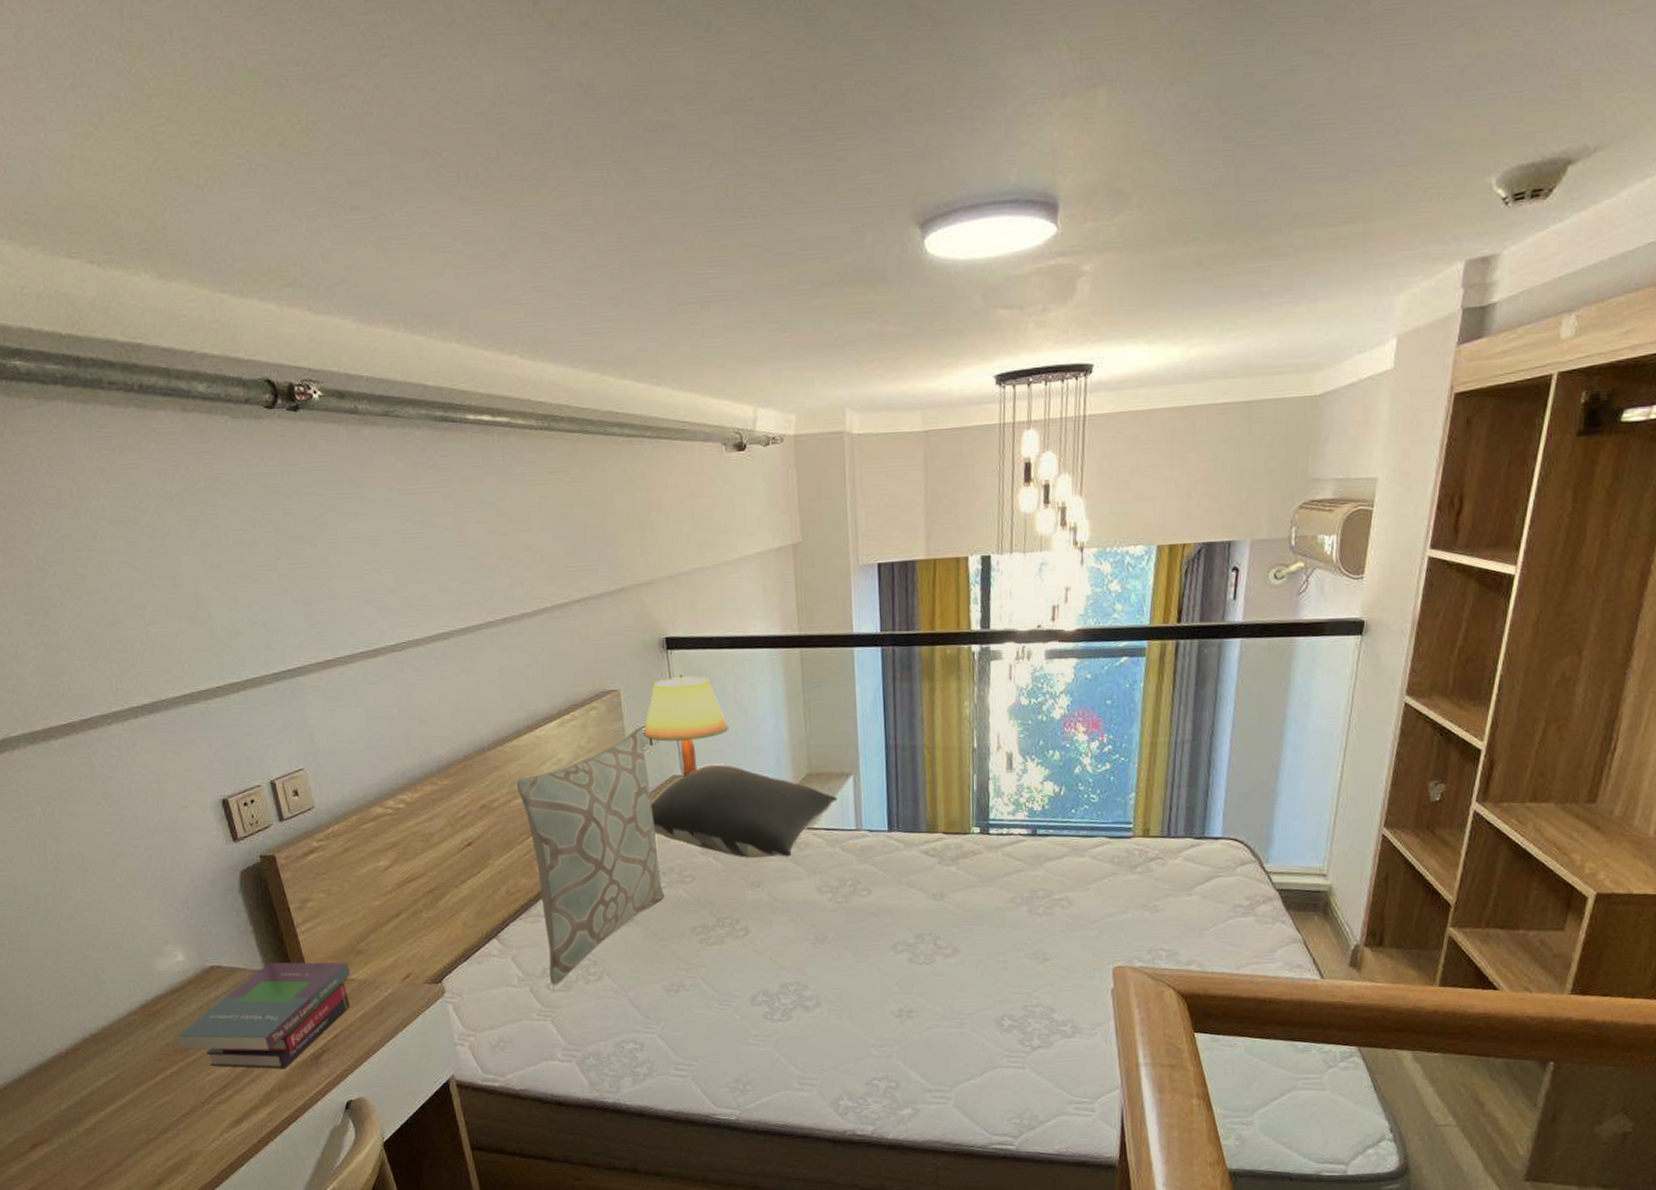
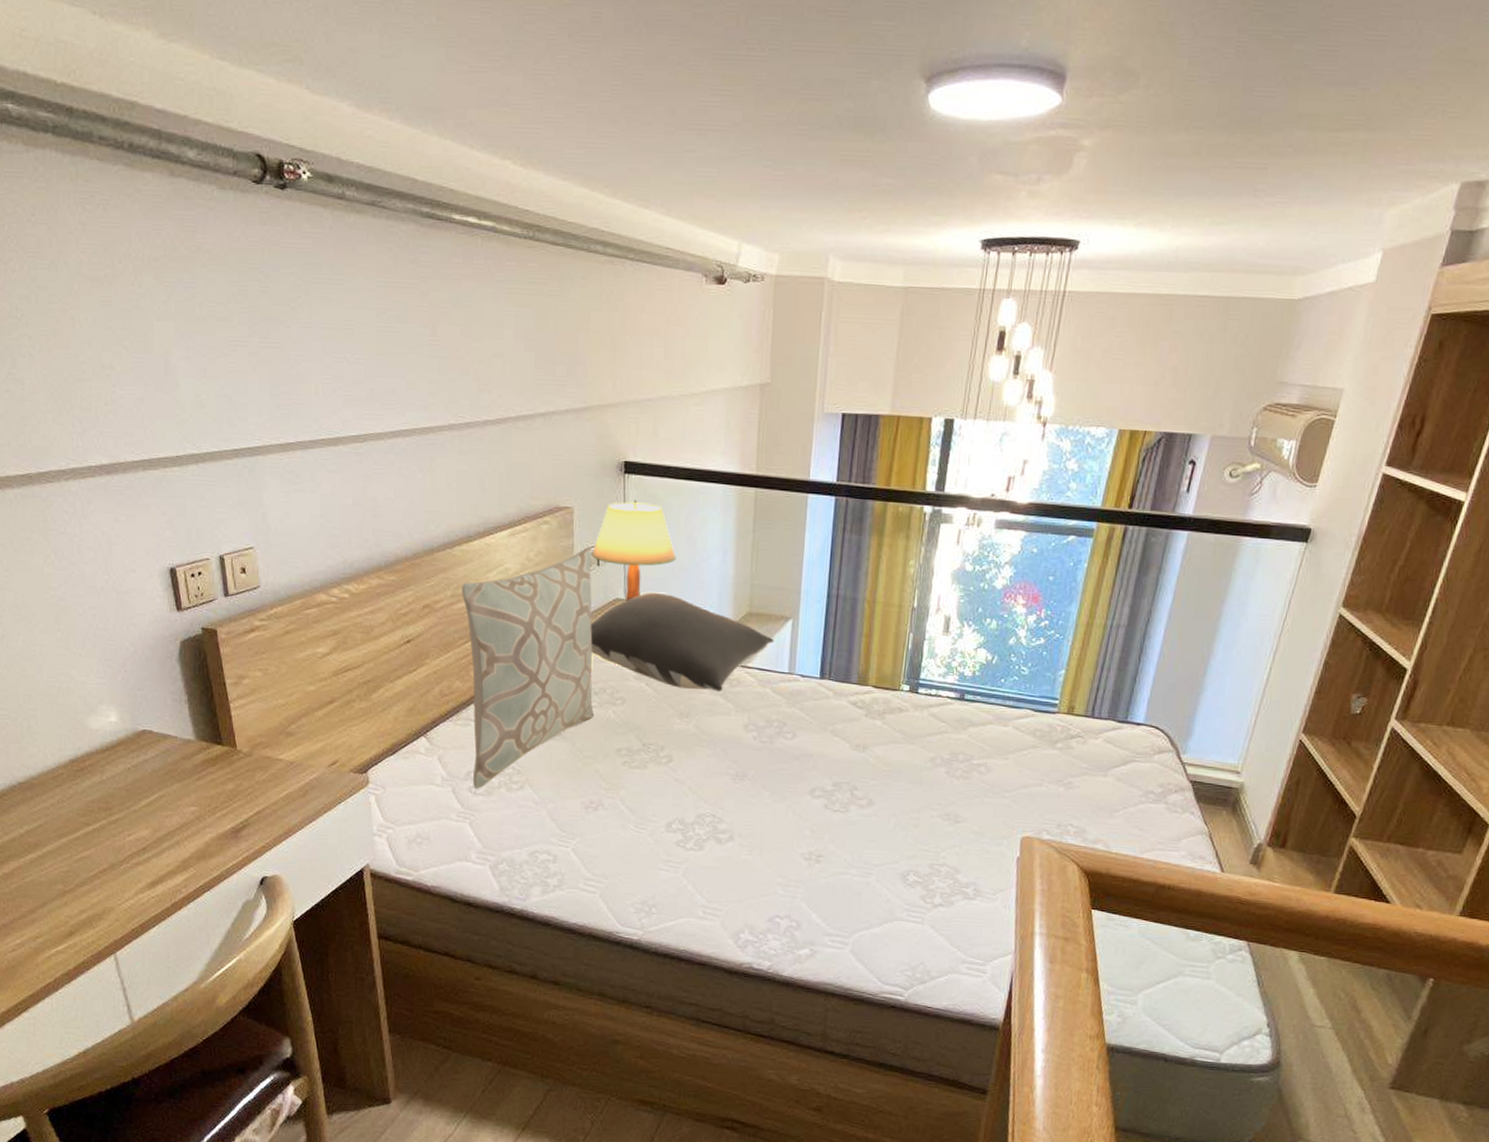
books: present [177,962,351,1069] -> none [102,733,279,839]

